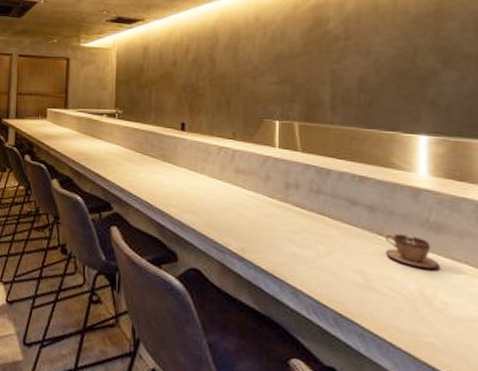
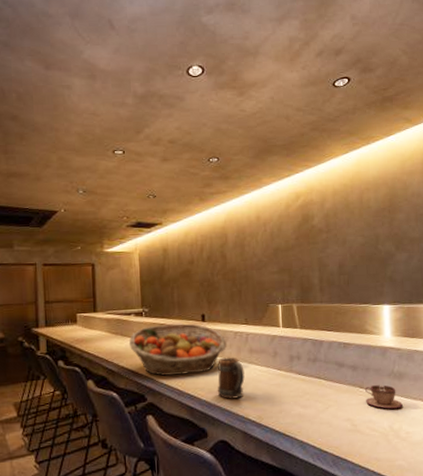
fruit basket: none [99,129,208,188] -> present [129,323,227,376]
mug: none [193,174,227,224] -> present [217,357,245,399]

